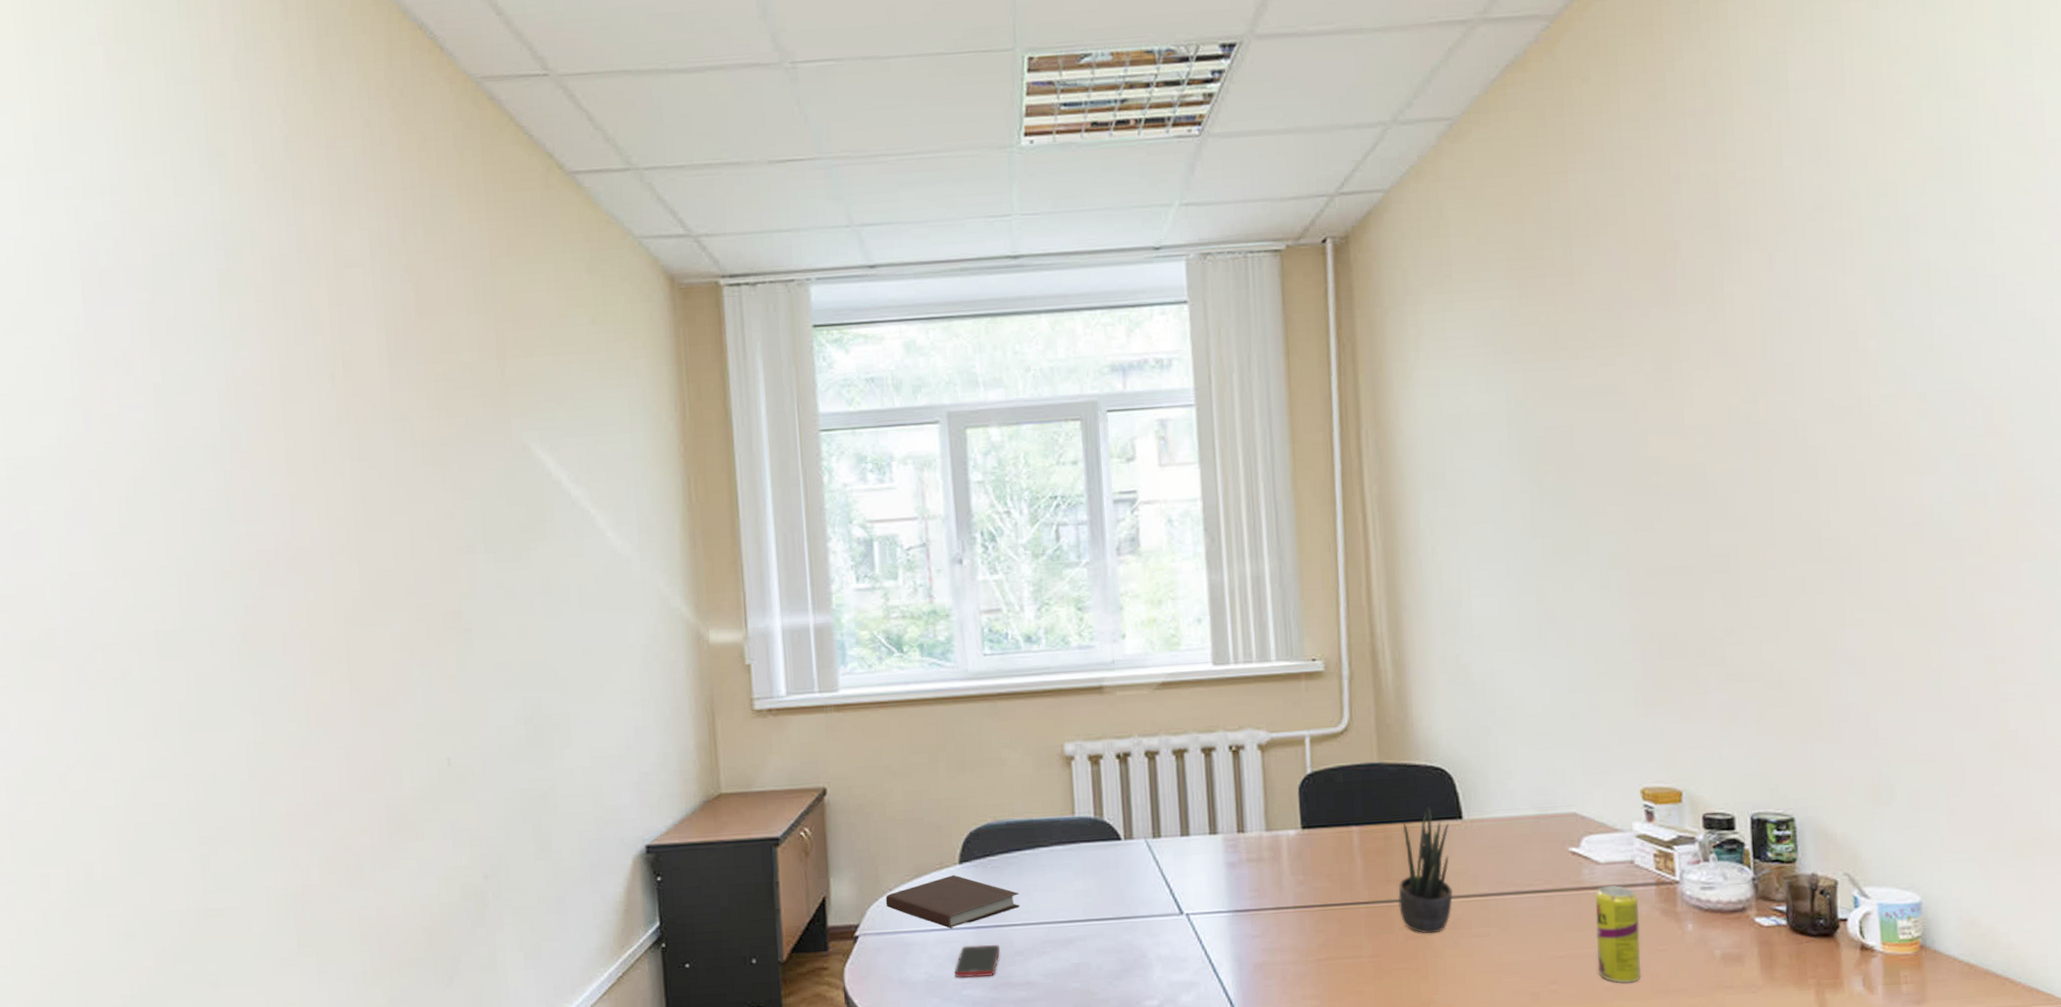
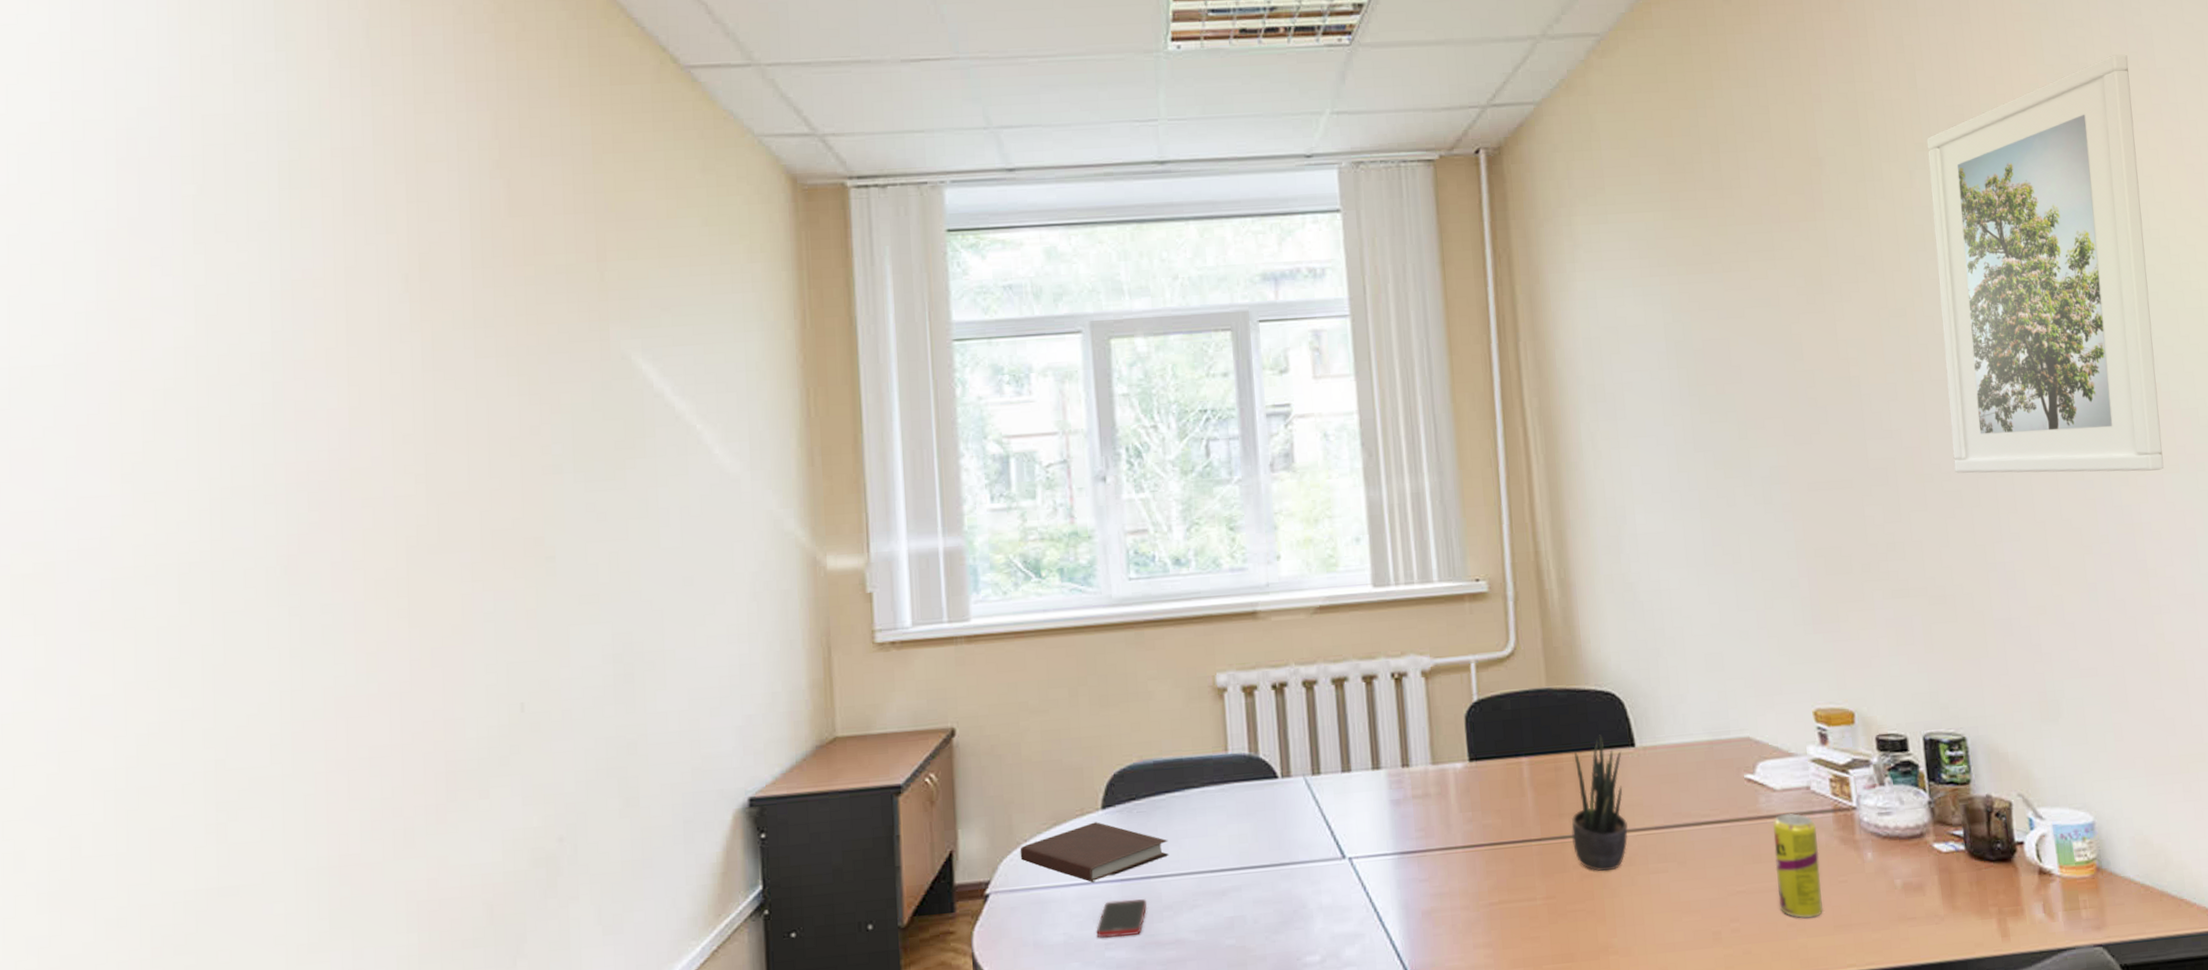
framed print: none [1790,125,2021,560] -> present [1926,54,2164,474]

